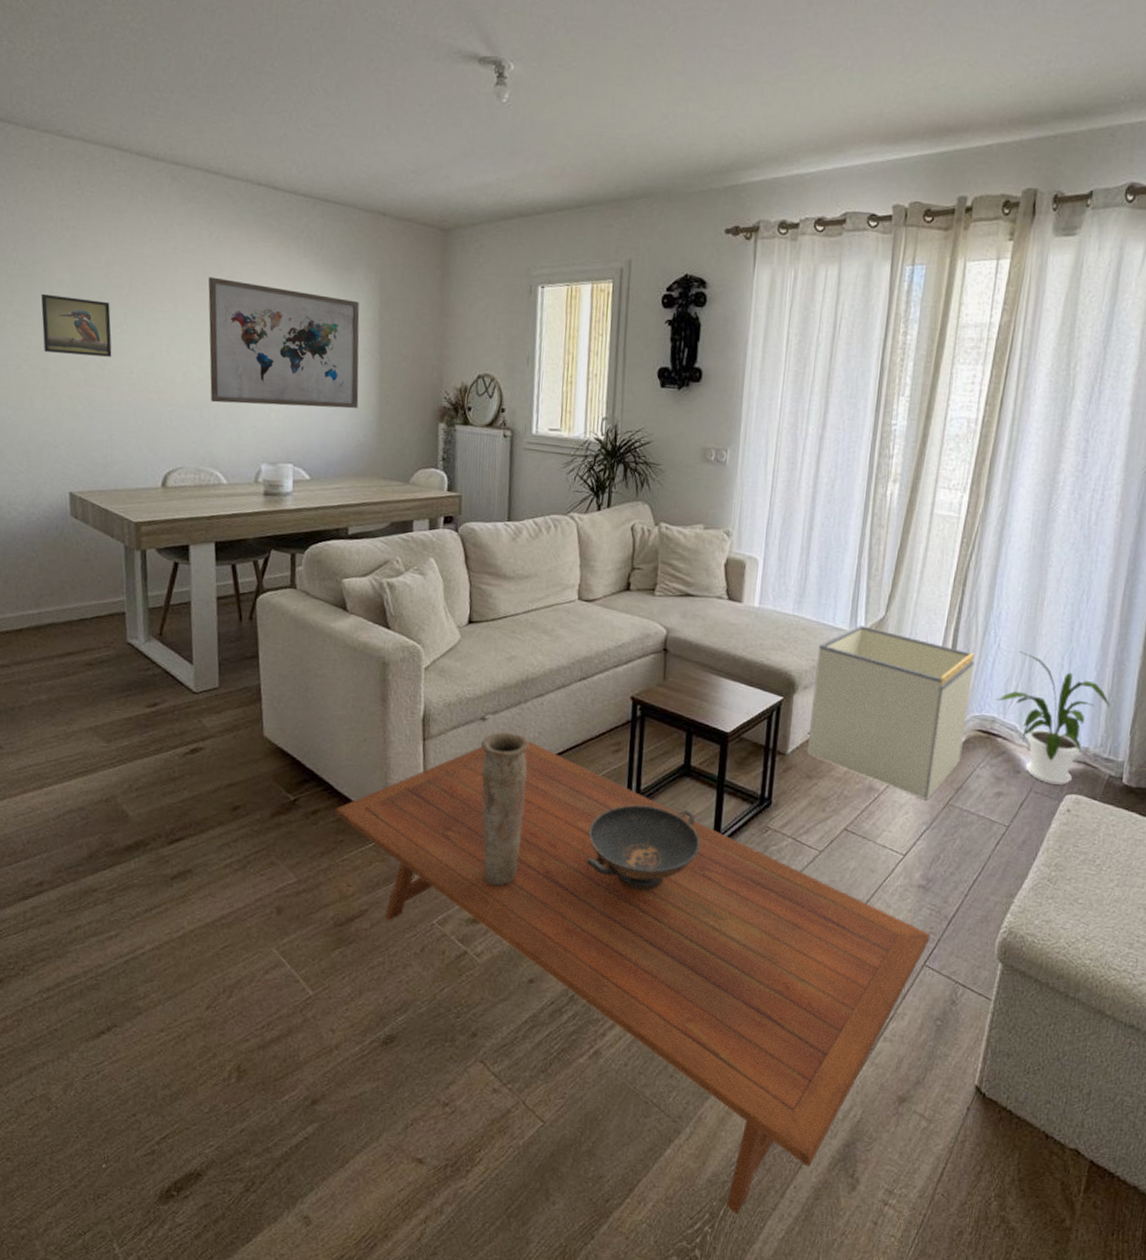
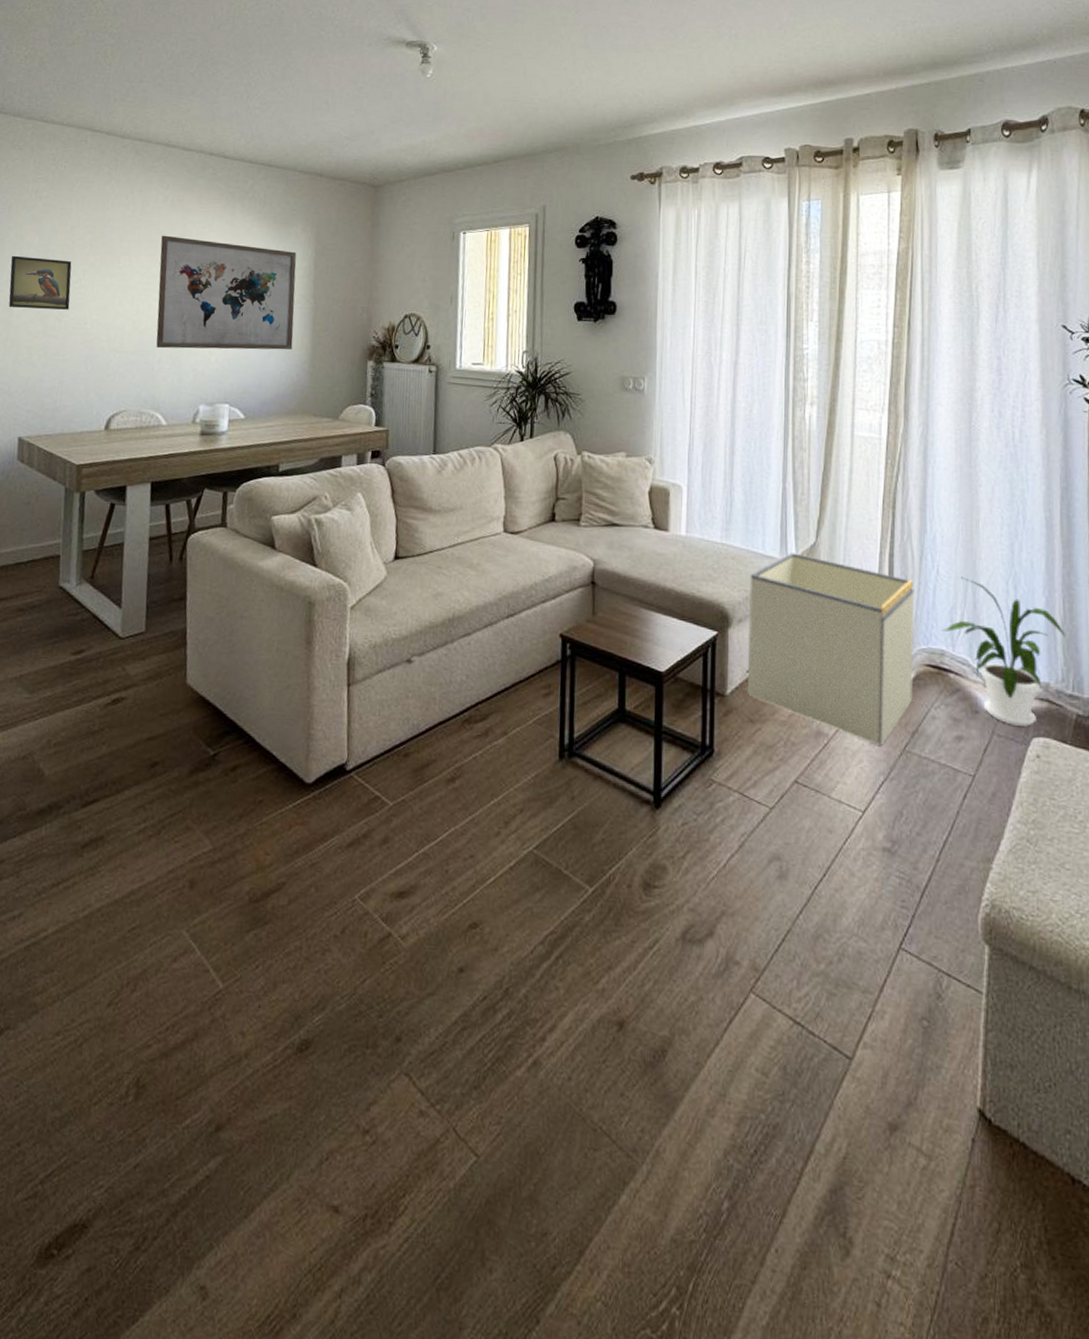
coffee table: present [335,741,931,1215] -> none [255,685,903,1290]
vase: present [481,731,530,886] -> none [407,674,457,853]
decorative bowl: present [586,804,700,891] -> none [519,755,640,858]

